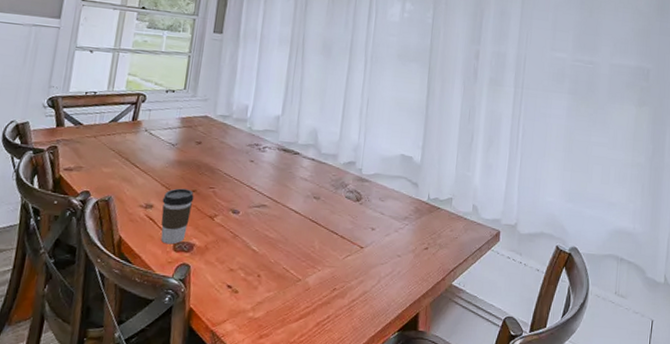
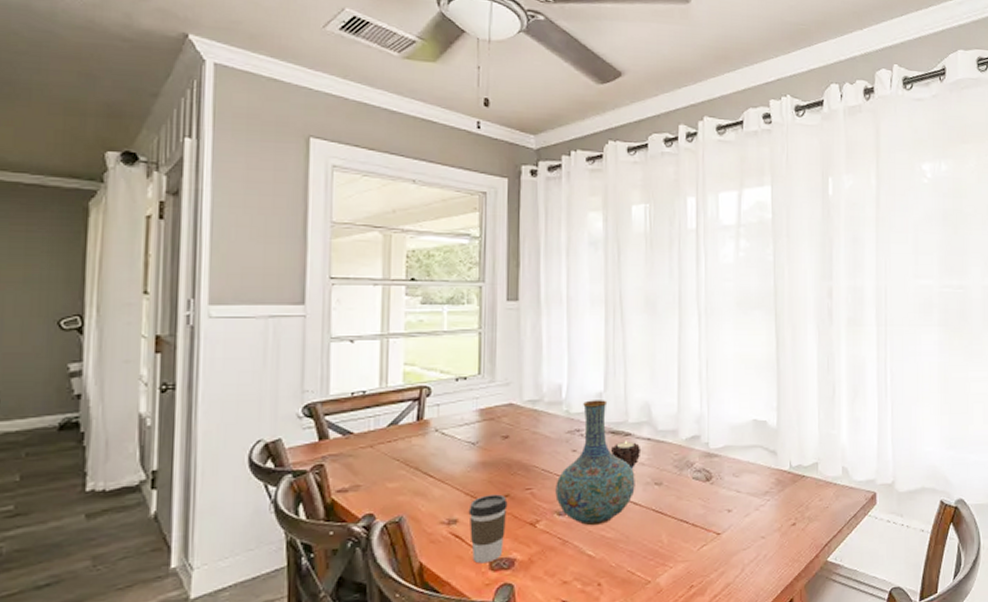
vase: none [232,121,299,226] -> present [555,400,635,526]
candle: none [280,157,306,182] -> present [610,439,642,469]

